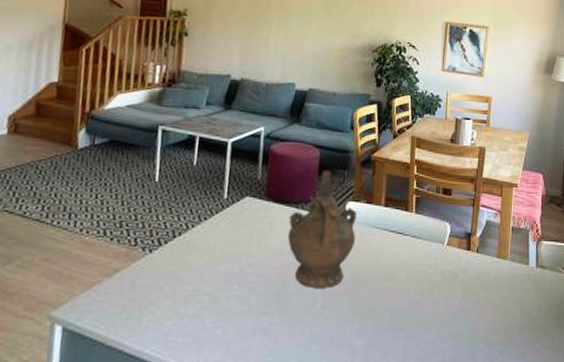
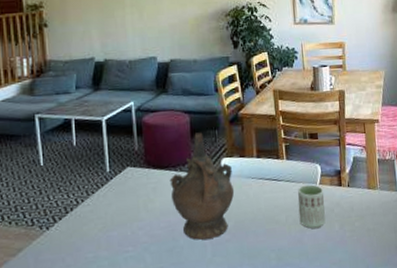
cup: none [420,244,451,293] -> present [298,184,326,229]

